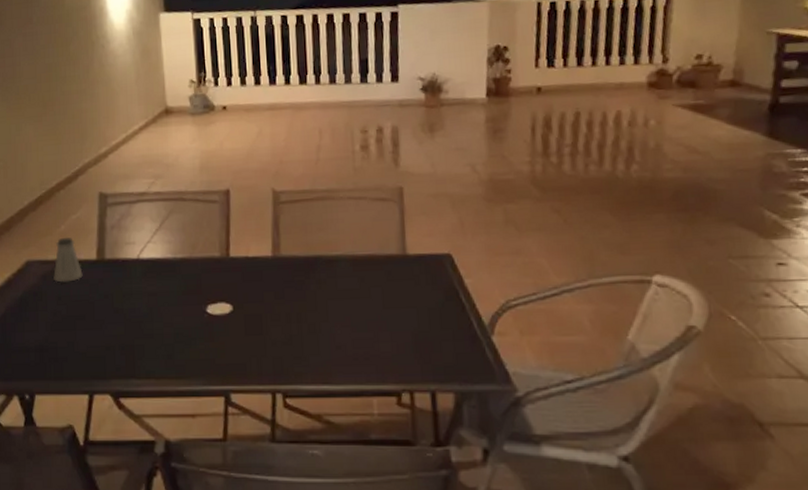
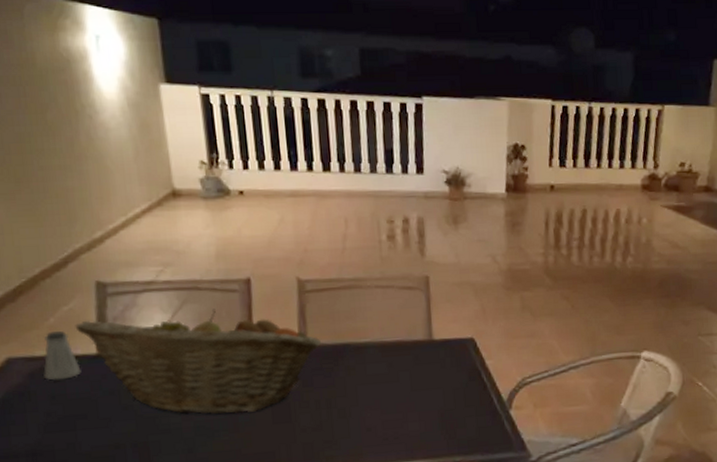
fruit basket: none [80,219,293,323] -> present [75,309,321,415]

